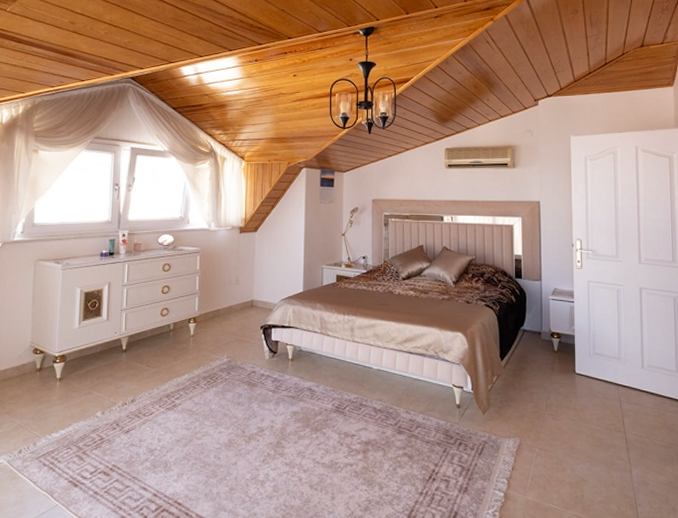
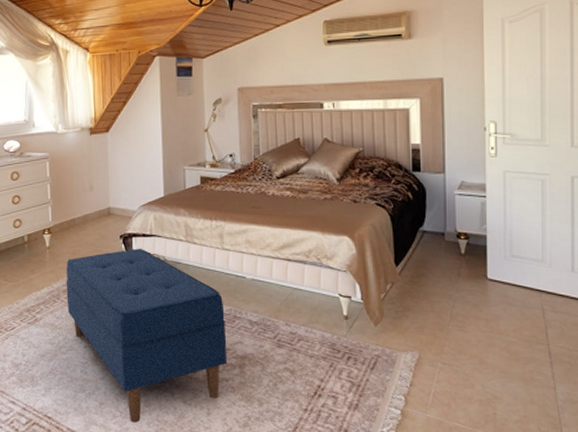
bench: none [206,338,353,508] -> present [66,248,227,423]

